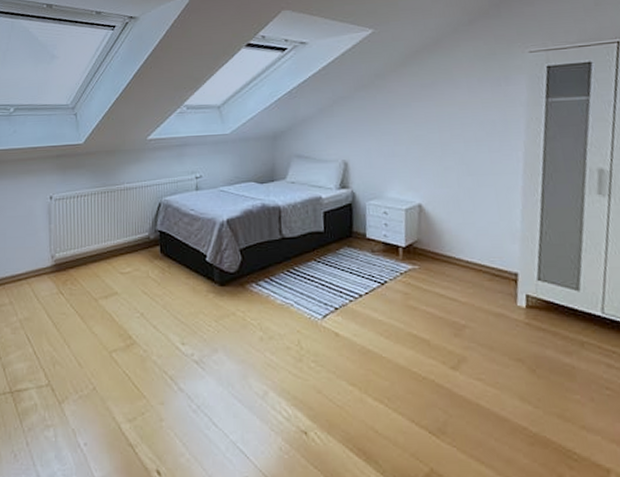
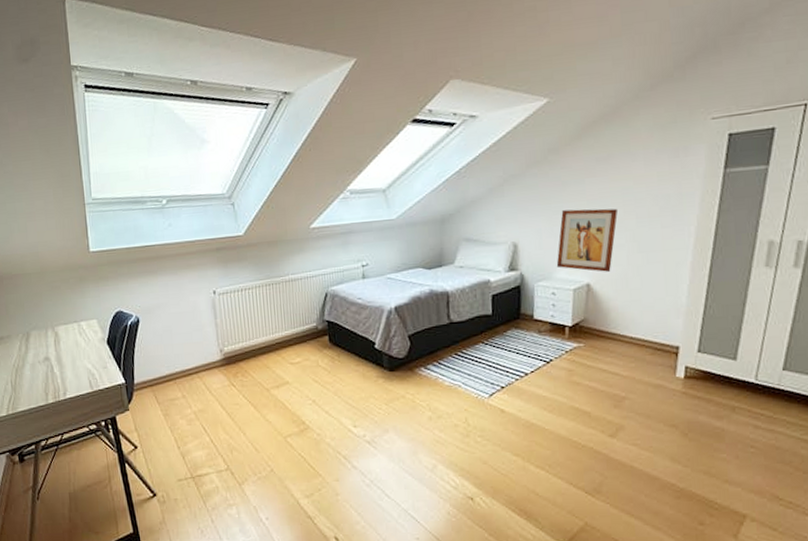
wall art: none [387,131,446,193] -> present [556,208,619,272]

